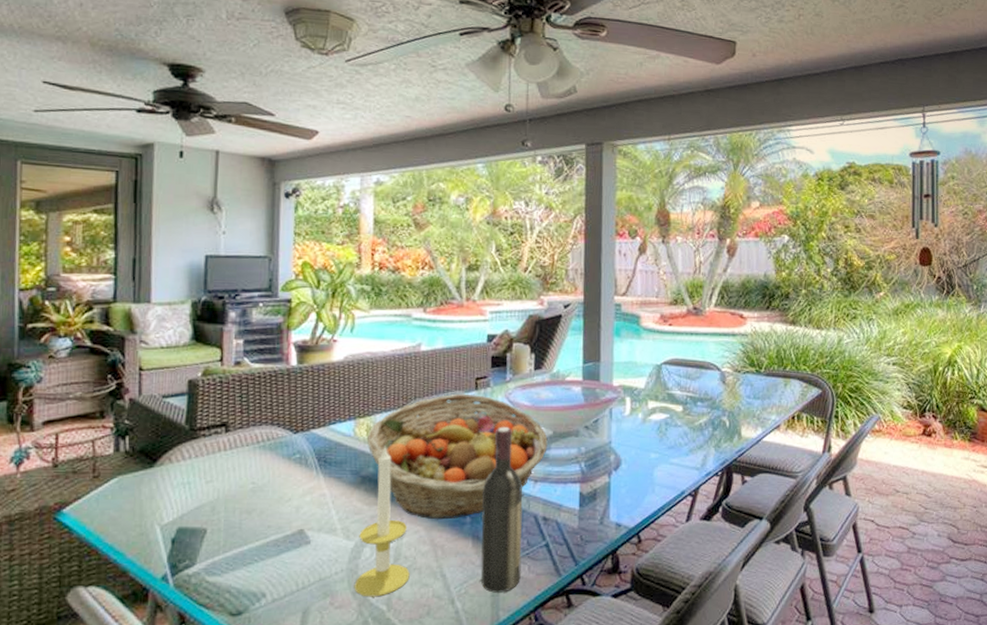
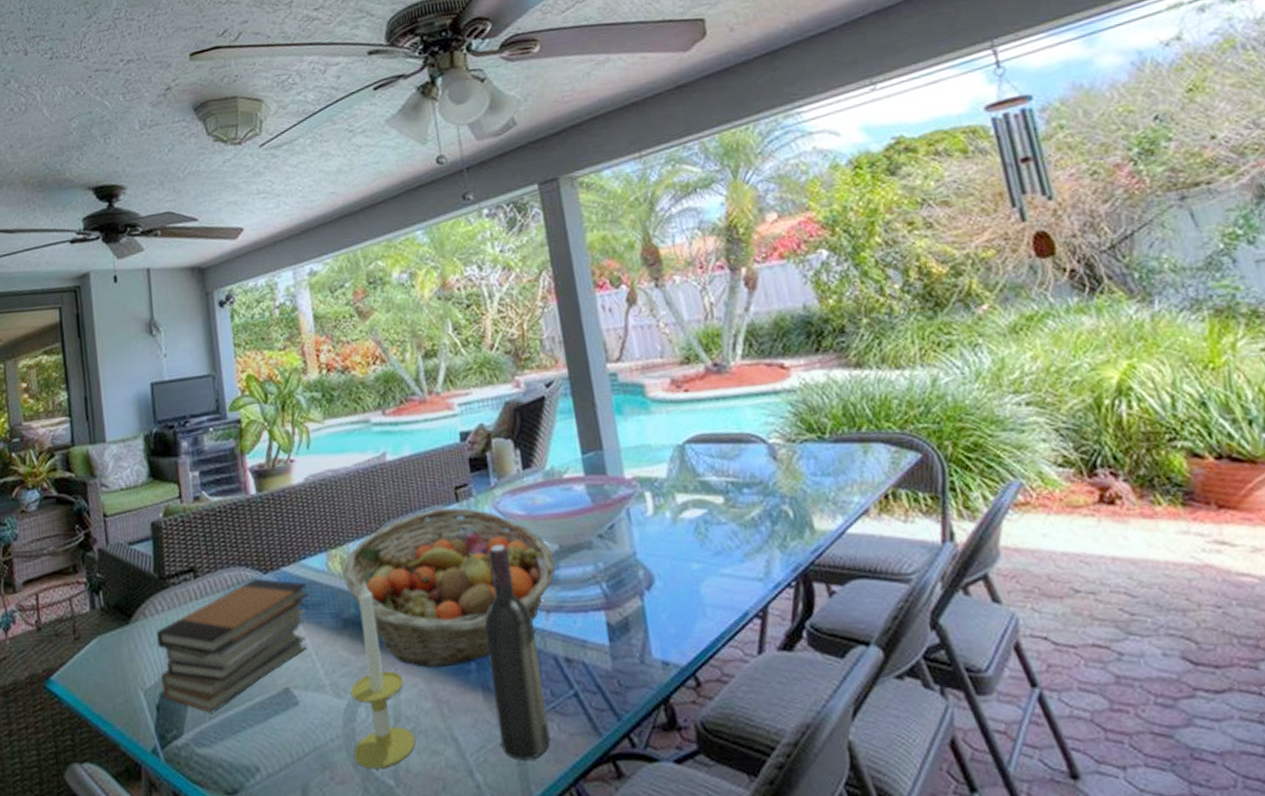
book stack: none [179,436,334,547] -> present [157,578,309,713]

